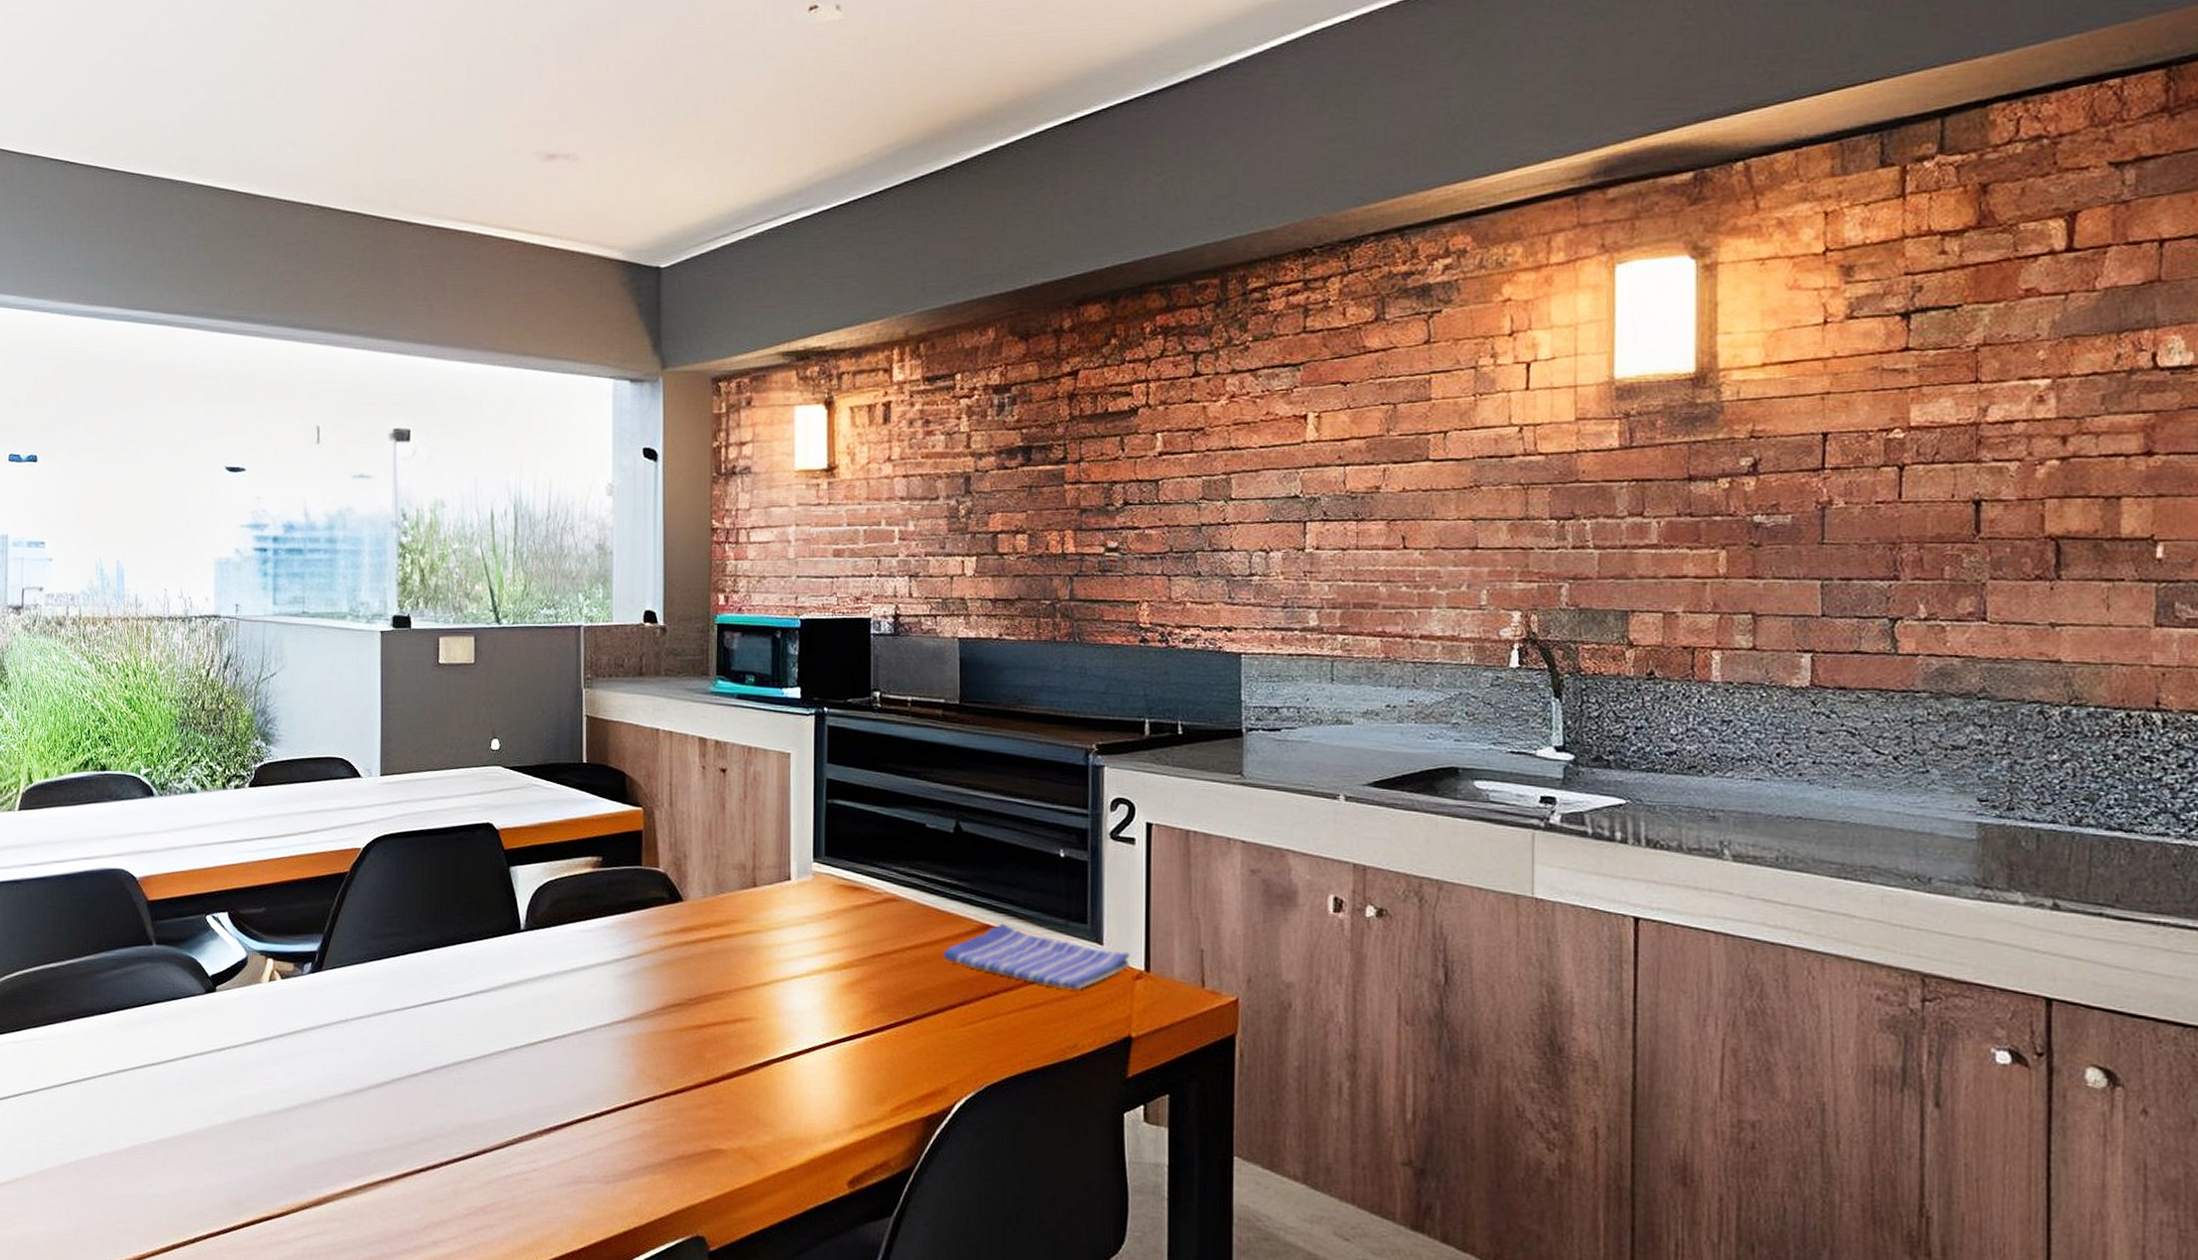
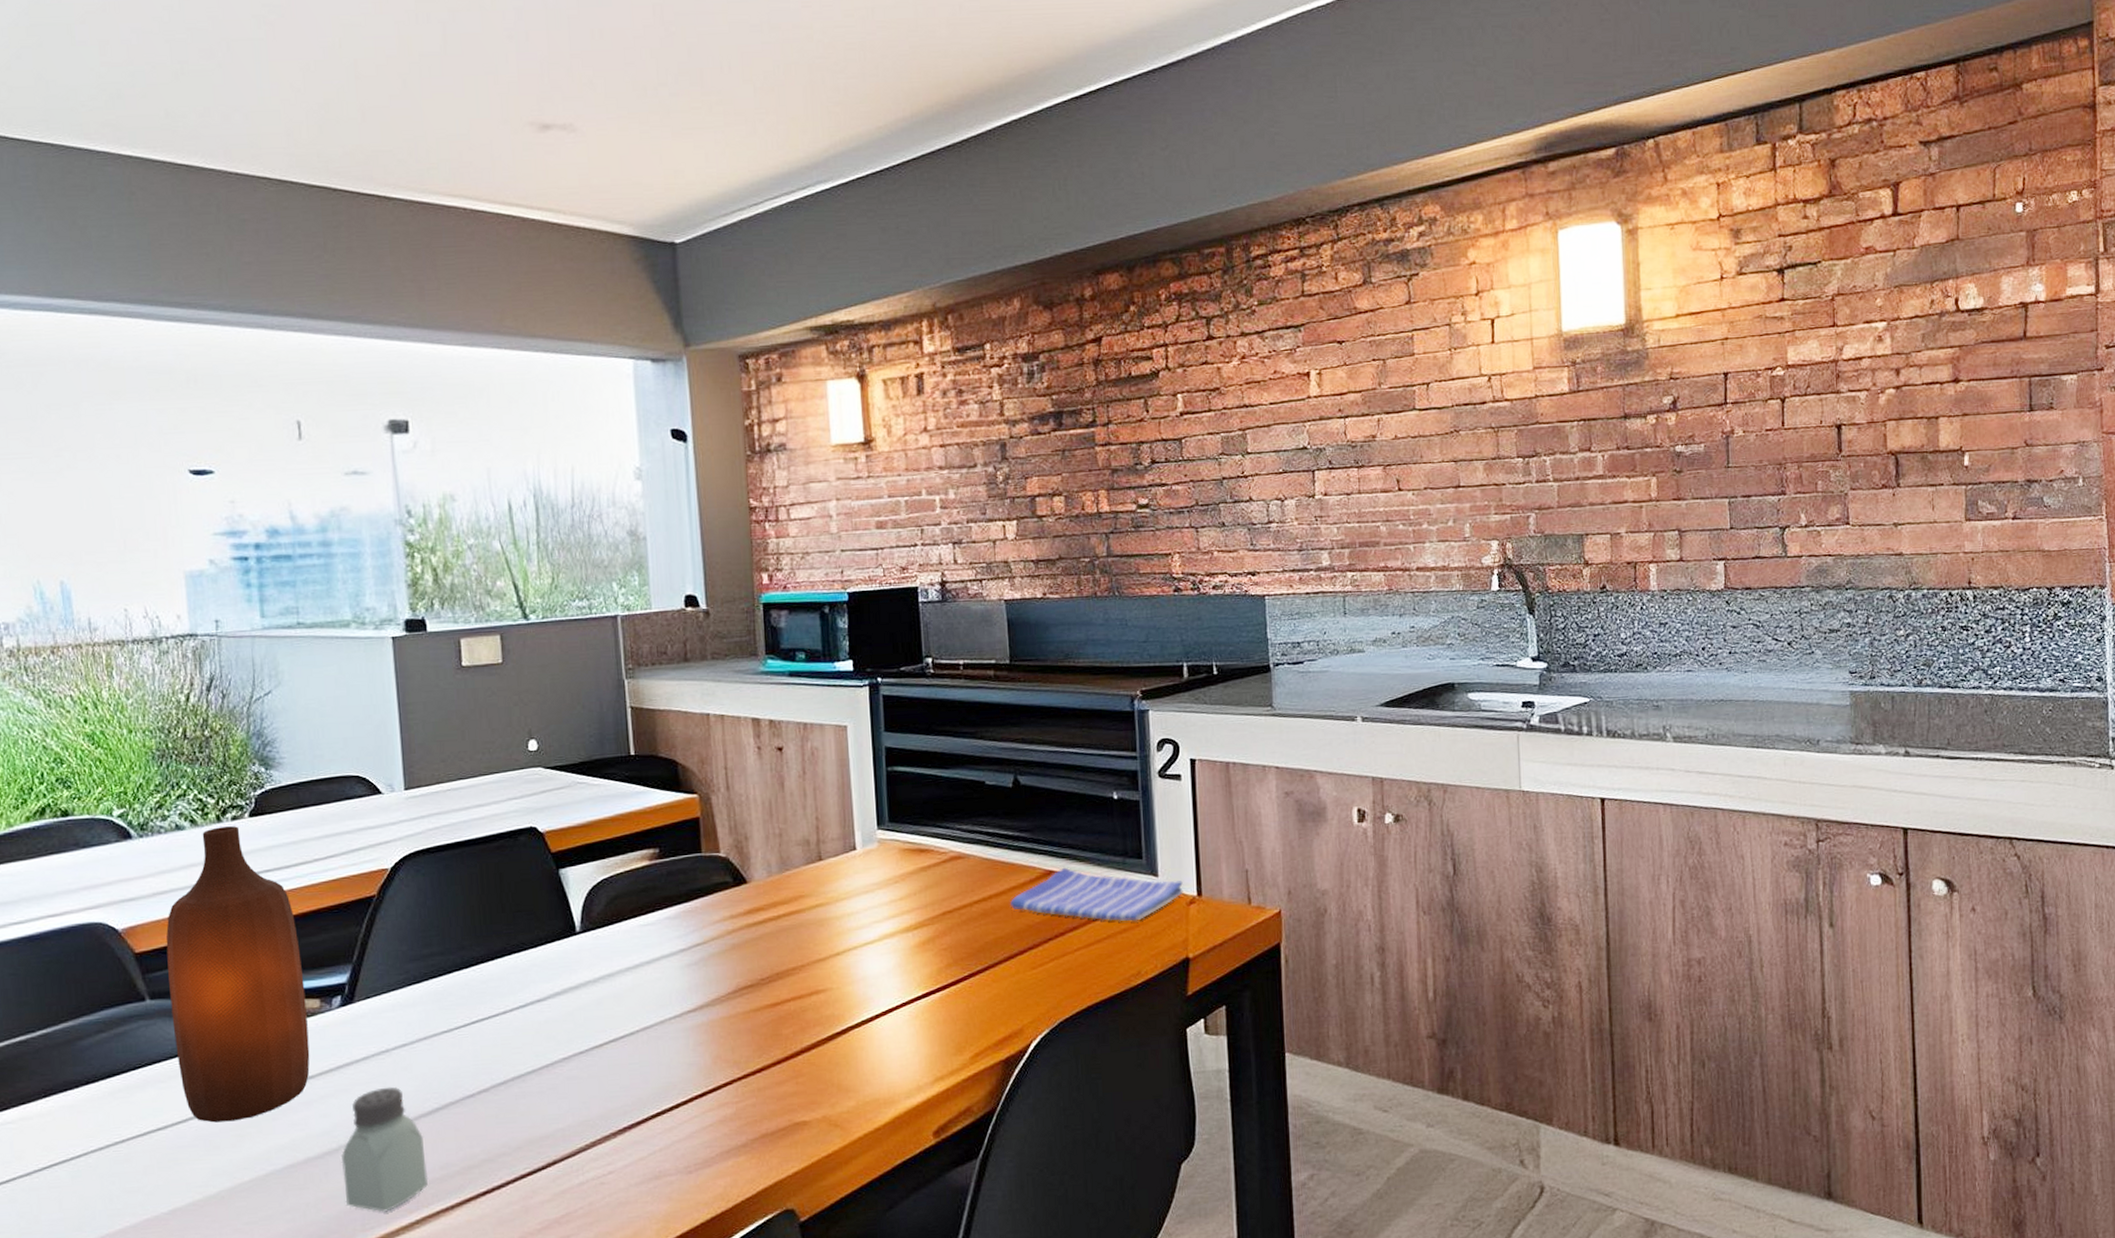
bottle: none [172,793,282,1067] -> present [166,826,310,1123]
saltshaker: none [299,1054,373,1174] -> present [340,1087,429,1212]

